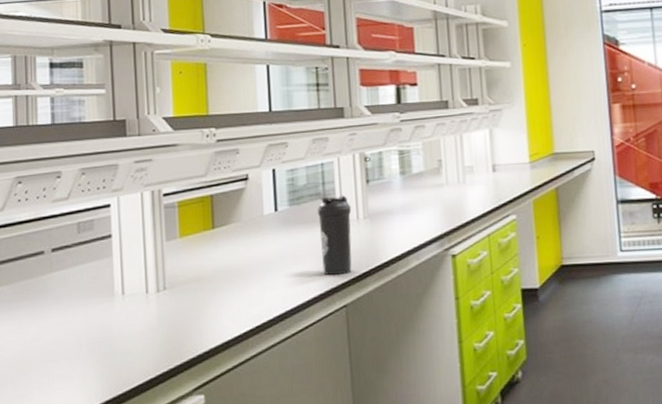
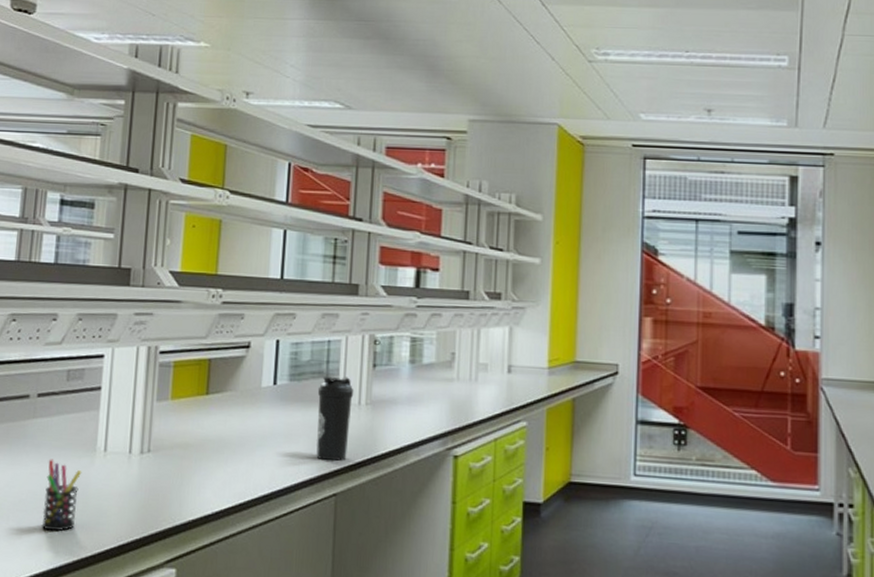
pen holder: none [70,308,104,376] -> present [41,459,82,532]

